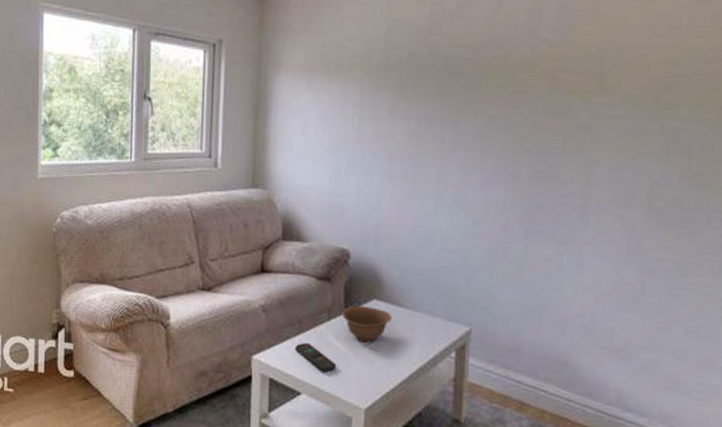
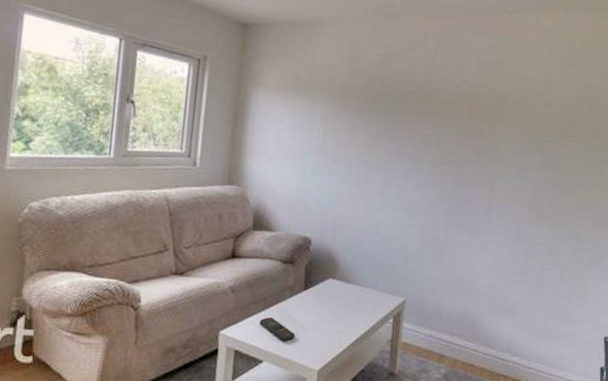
bowl: present [341,305,393,343] -> none [301,283,345,315]

